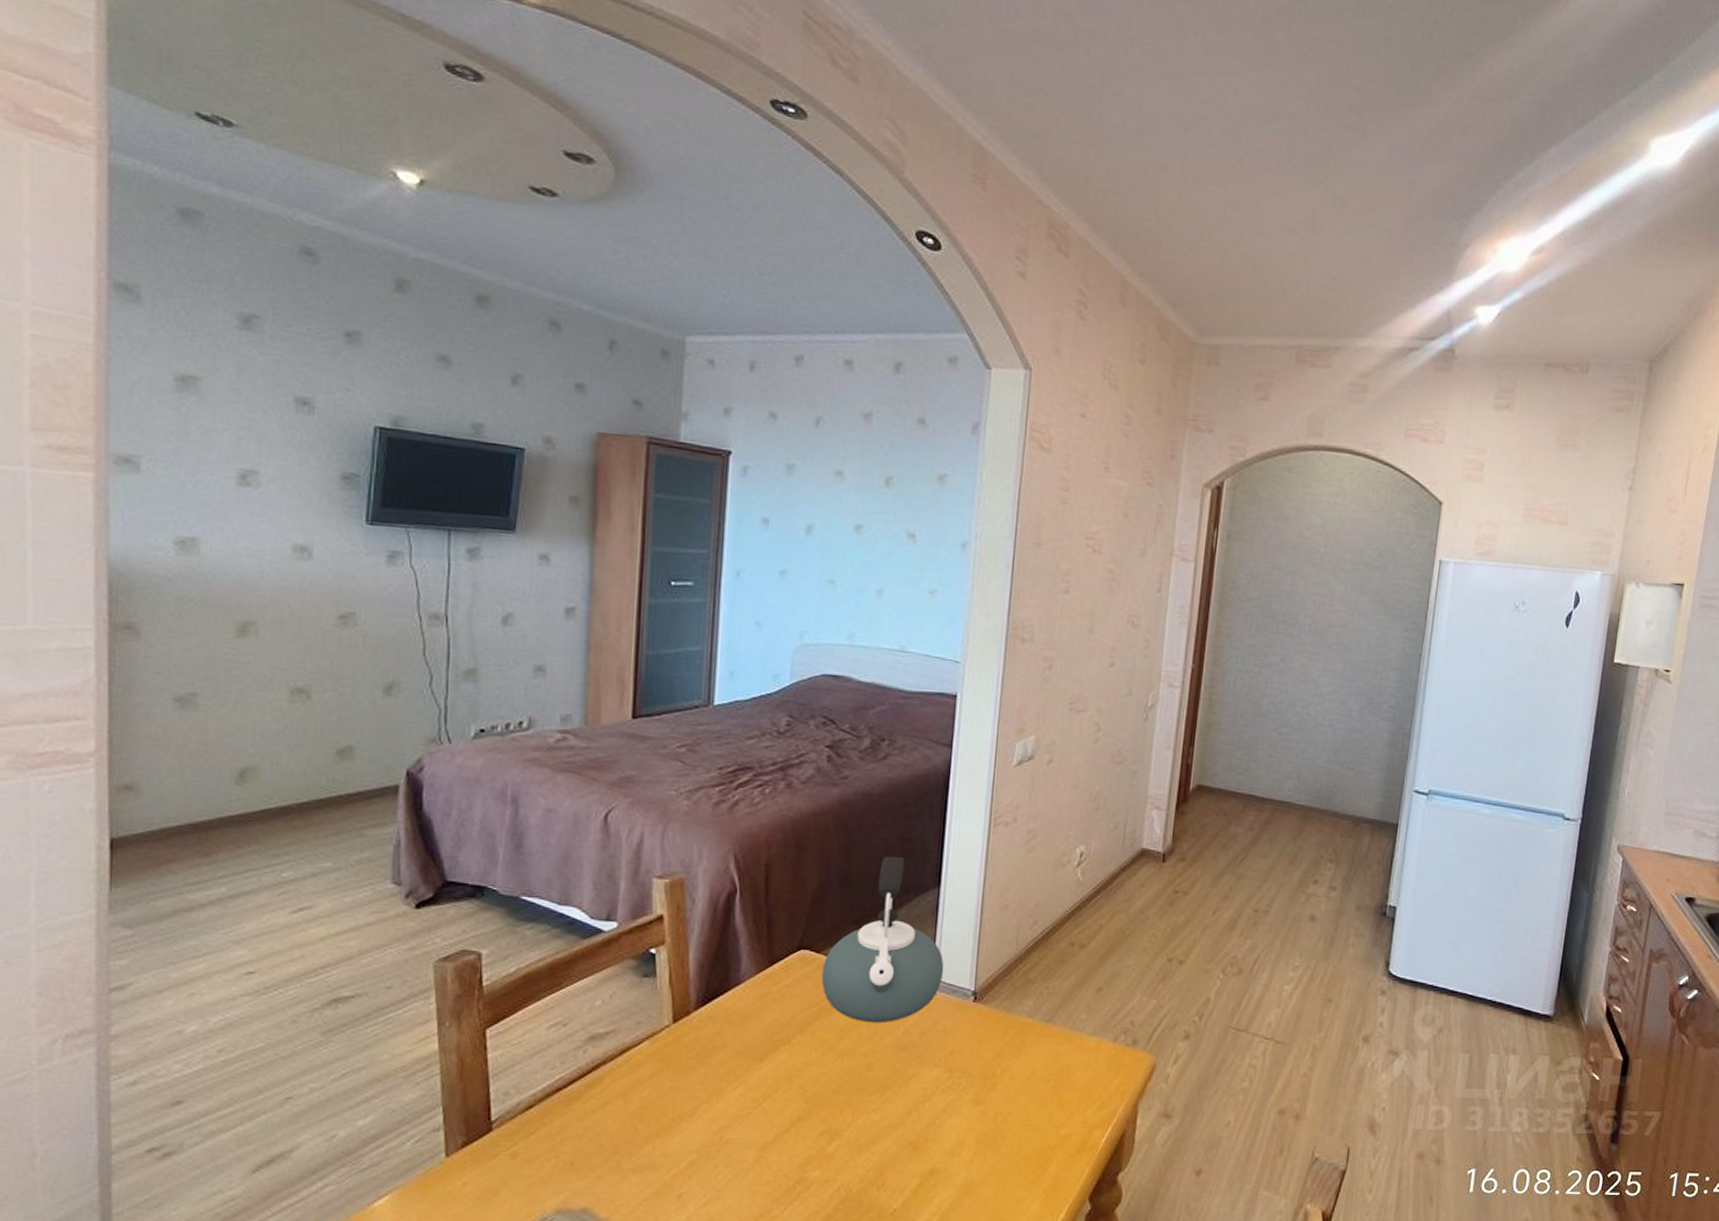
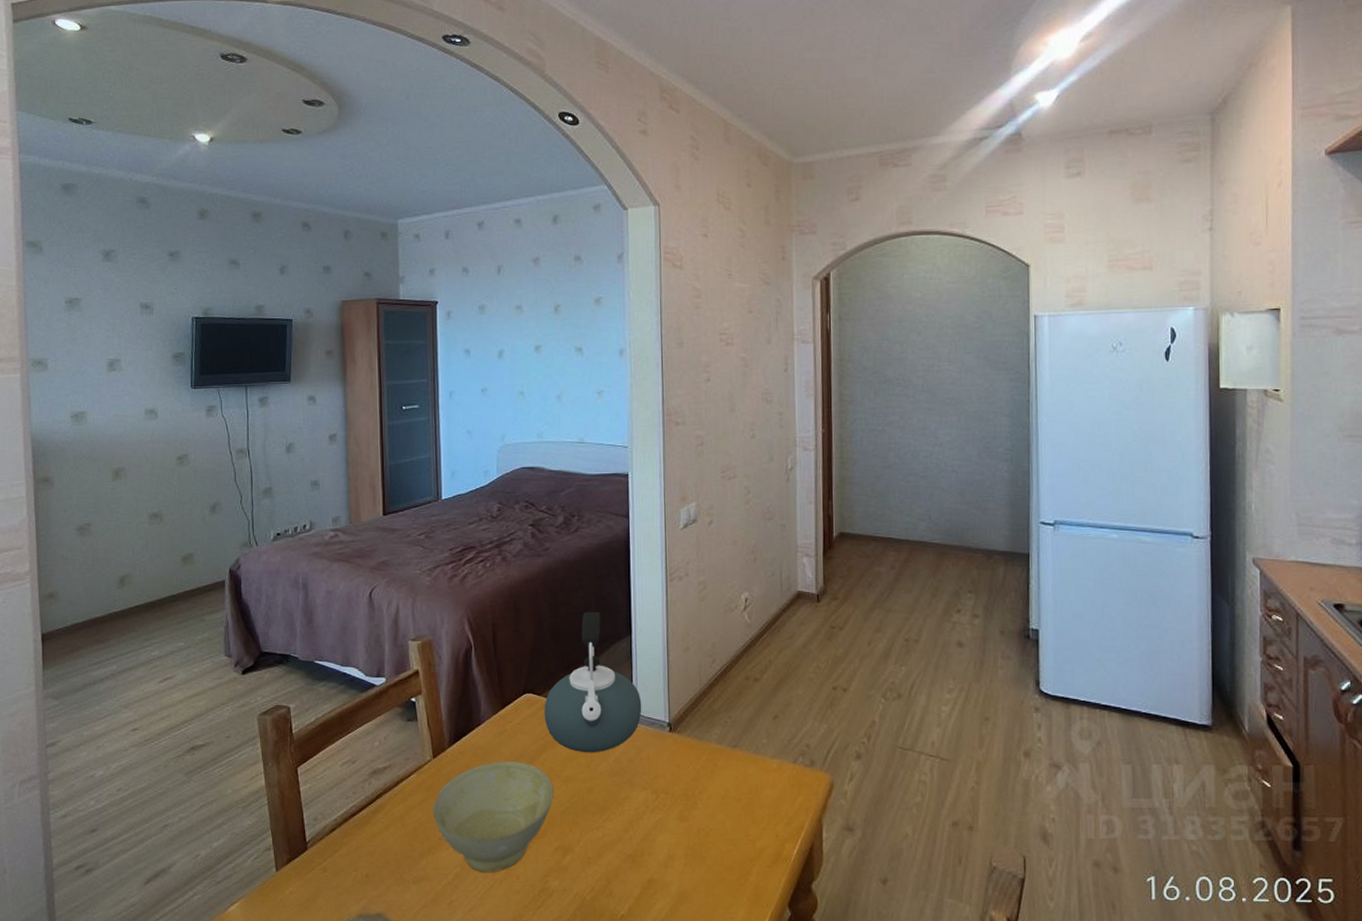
bowl: none [666,1029,825,1160] -> present [432,761,554,872]

